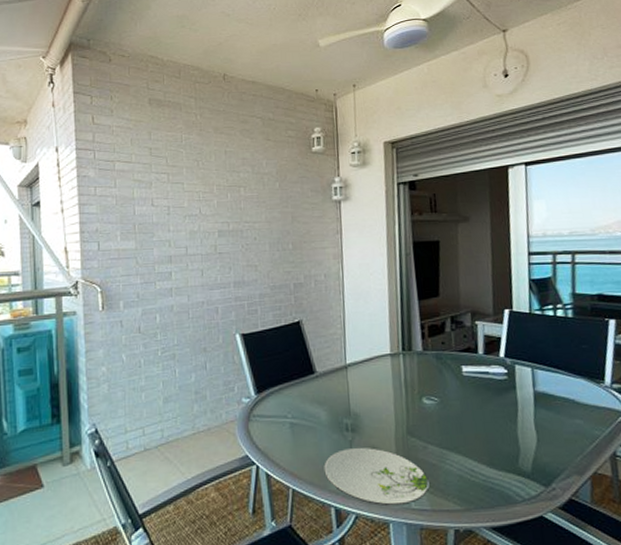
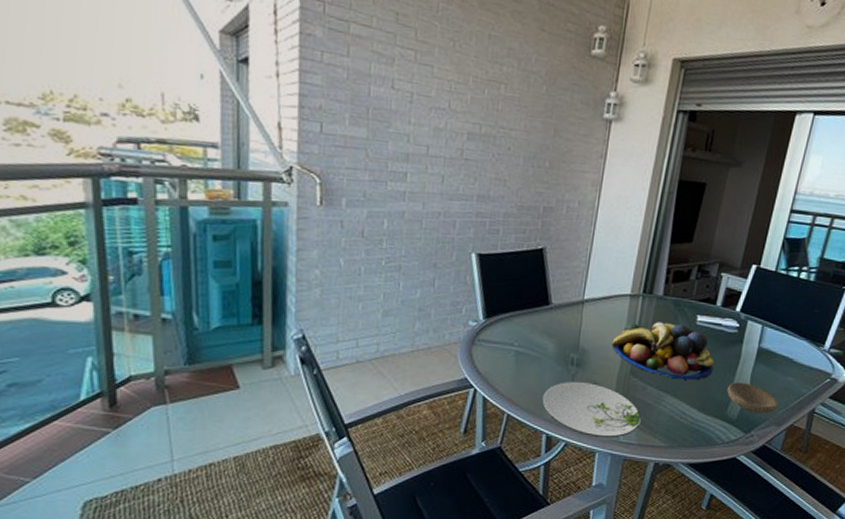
fruit bowl: none [382,377,492,435] -> present [611,322,714,380]
bowl: none [512,430,575,464] -> present [727,382,779,414]

